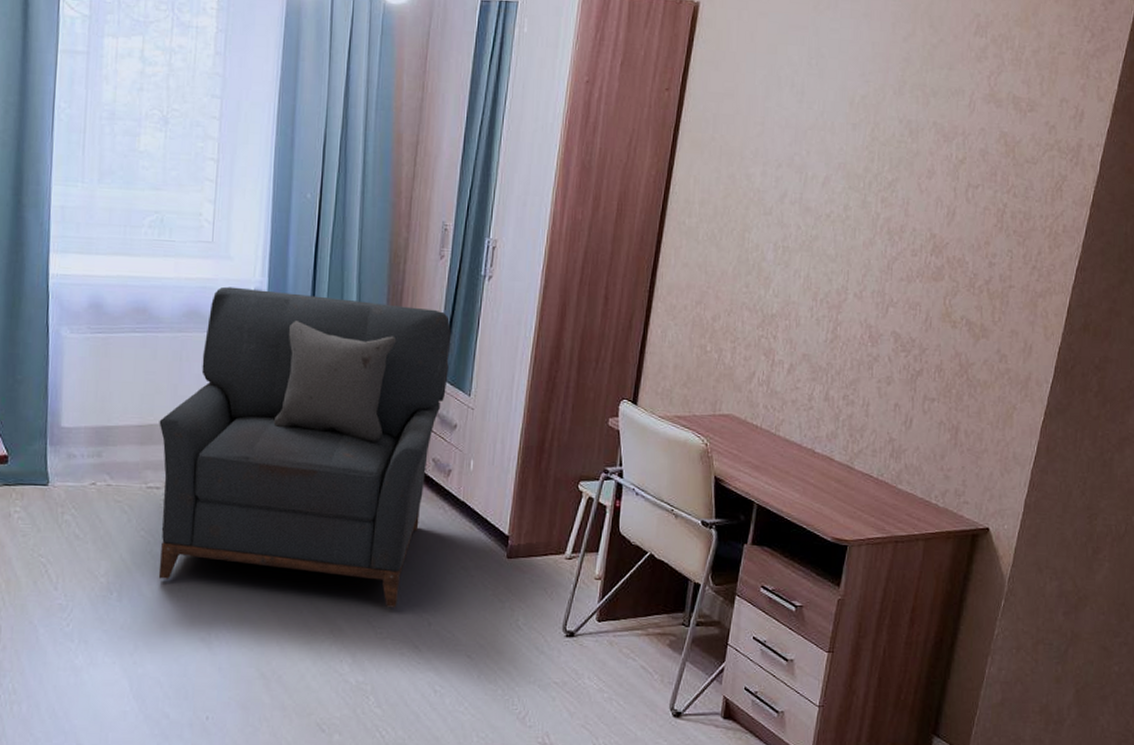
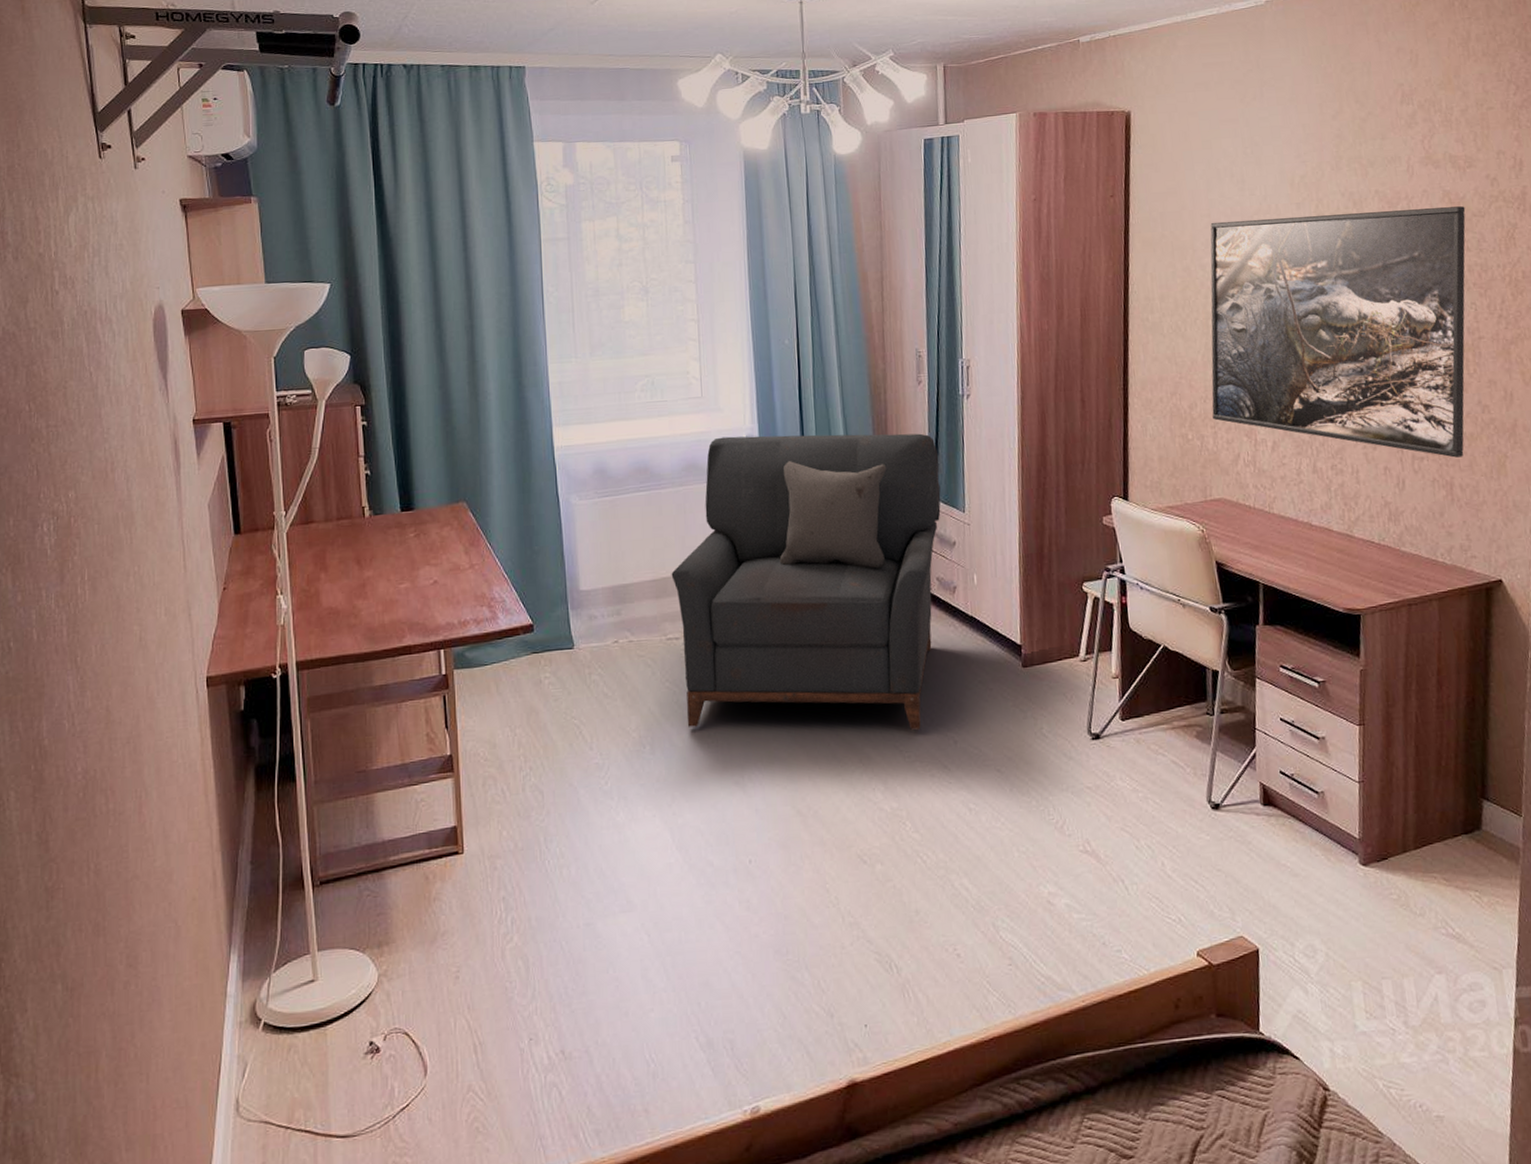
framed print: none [734,131,1019,403] -> present [1210,206,1466,458]

